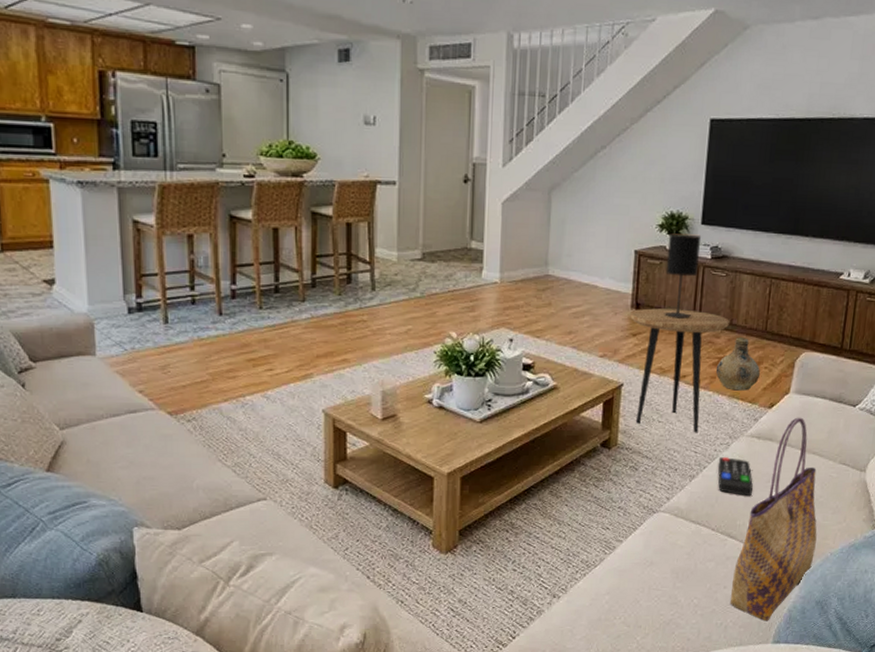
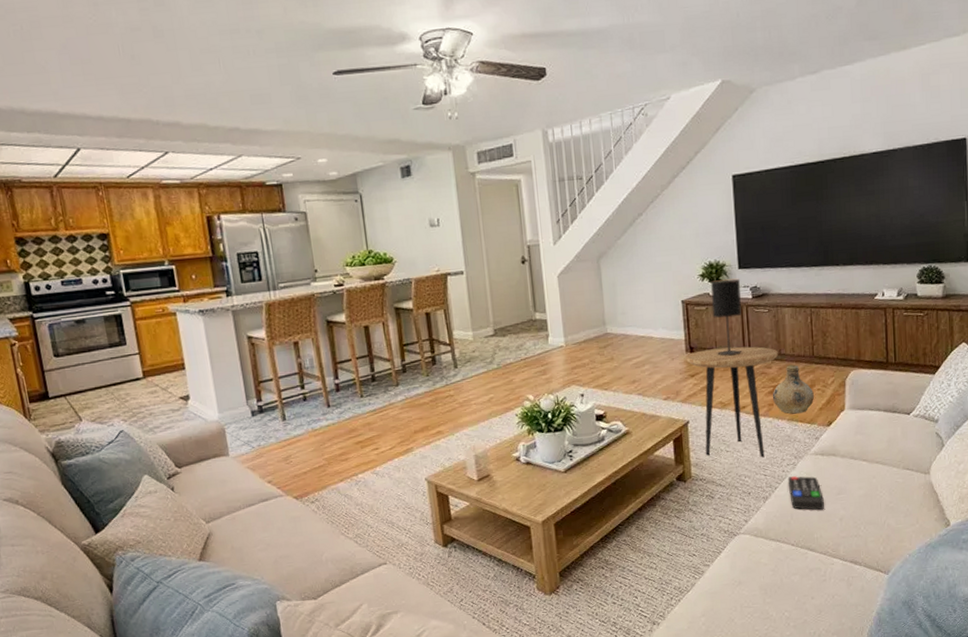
tote bag: present [730,417,817,621] -> none [818,430,894,626]

